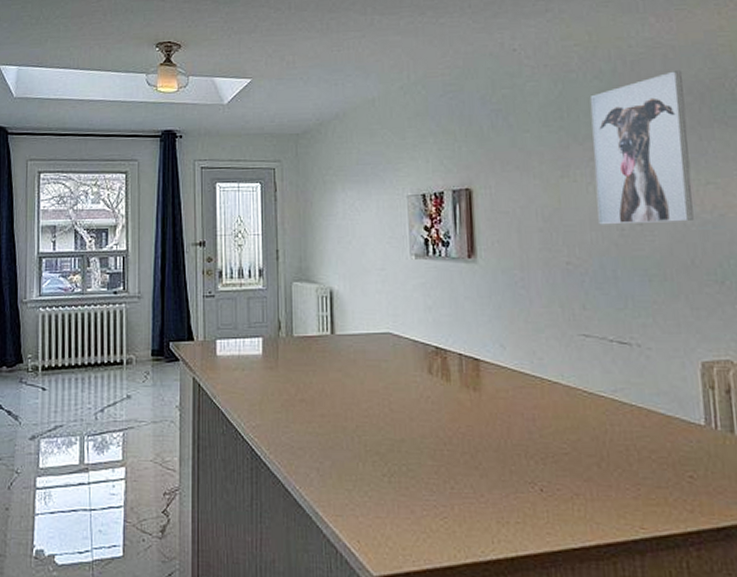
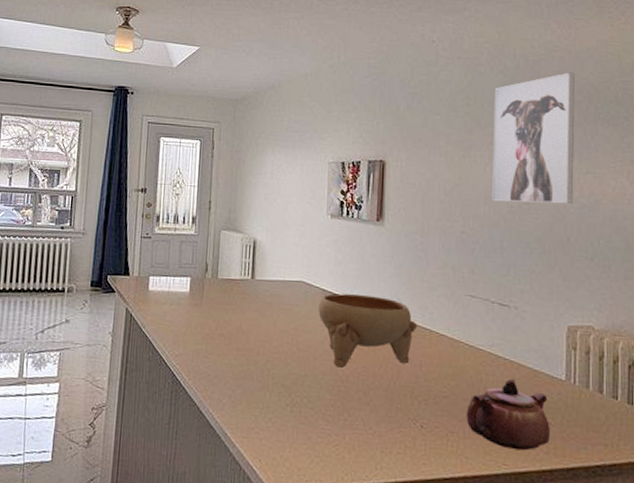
bowl: none [410,344,526,430] -> present [318,293,418,369]
teapot: none [591,428,693,511] -> present [466,379,550,451]

